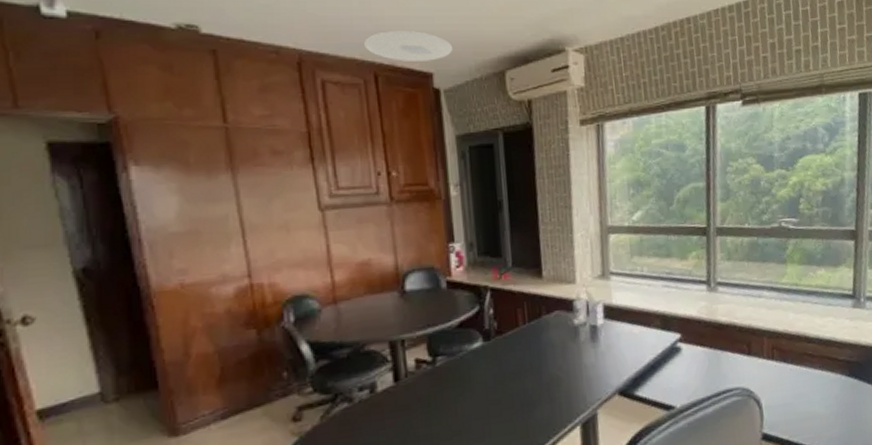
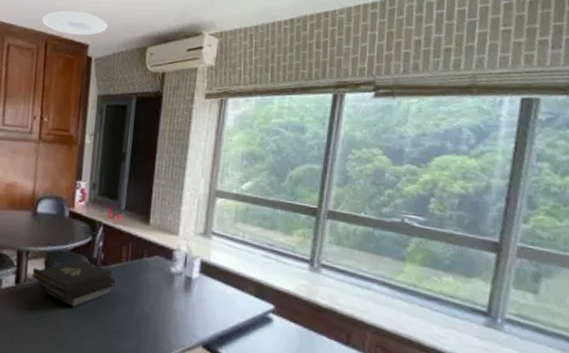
book: none [416,334,516,391] -> present [34,259,116,307]

